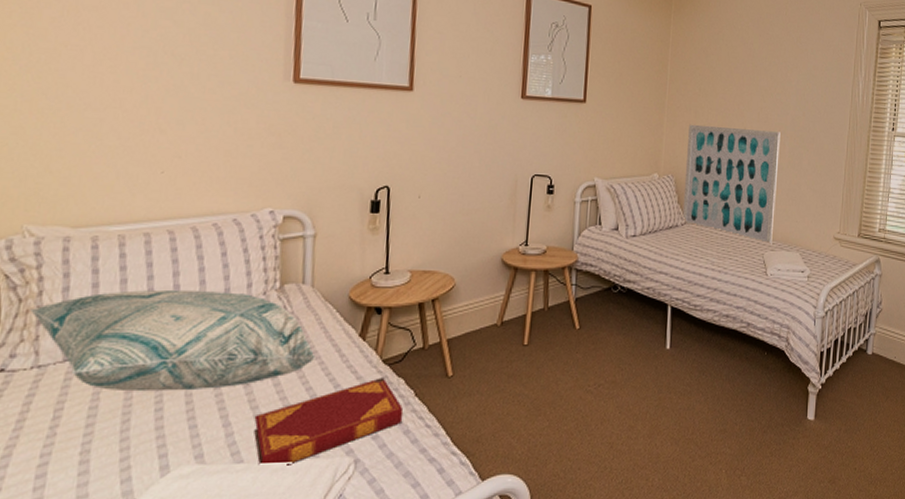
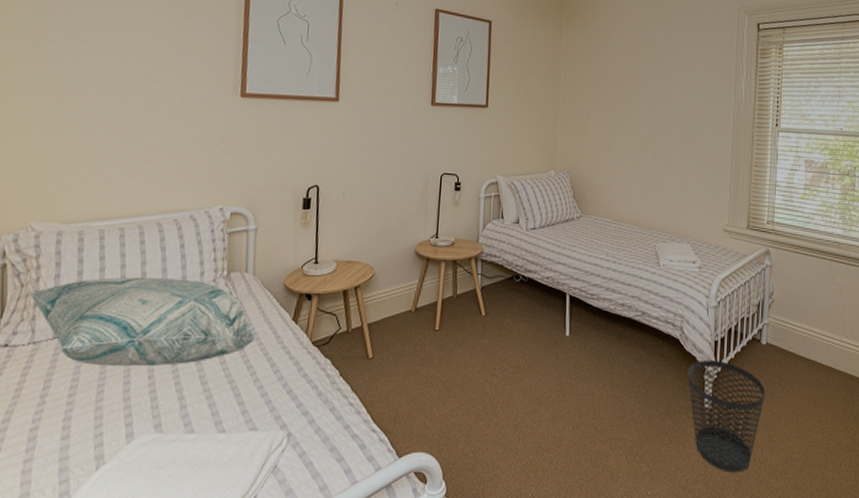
hardback book: present [254,378,404,465] -> none [203,358,330,437]
wall art: present [682,124,780,246] -> none [577,124,668,238]
wastebasket: none [792,371,869,483] -> present [688,360,765,473]

